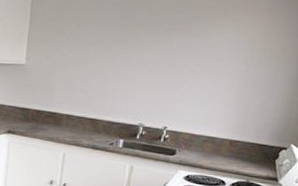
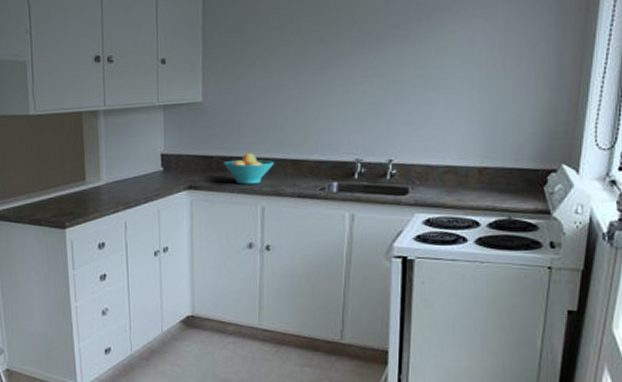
fruit bowl: none [37,109,76,135] -> present [223,153,274,185]

